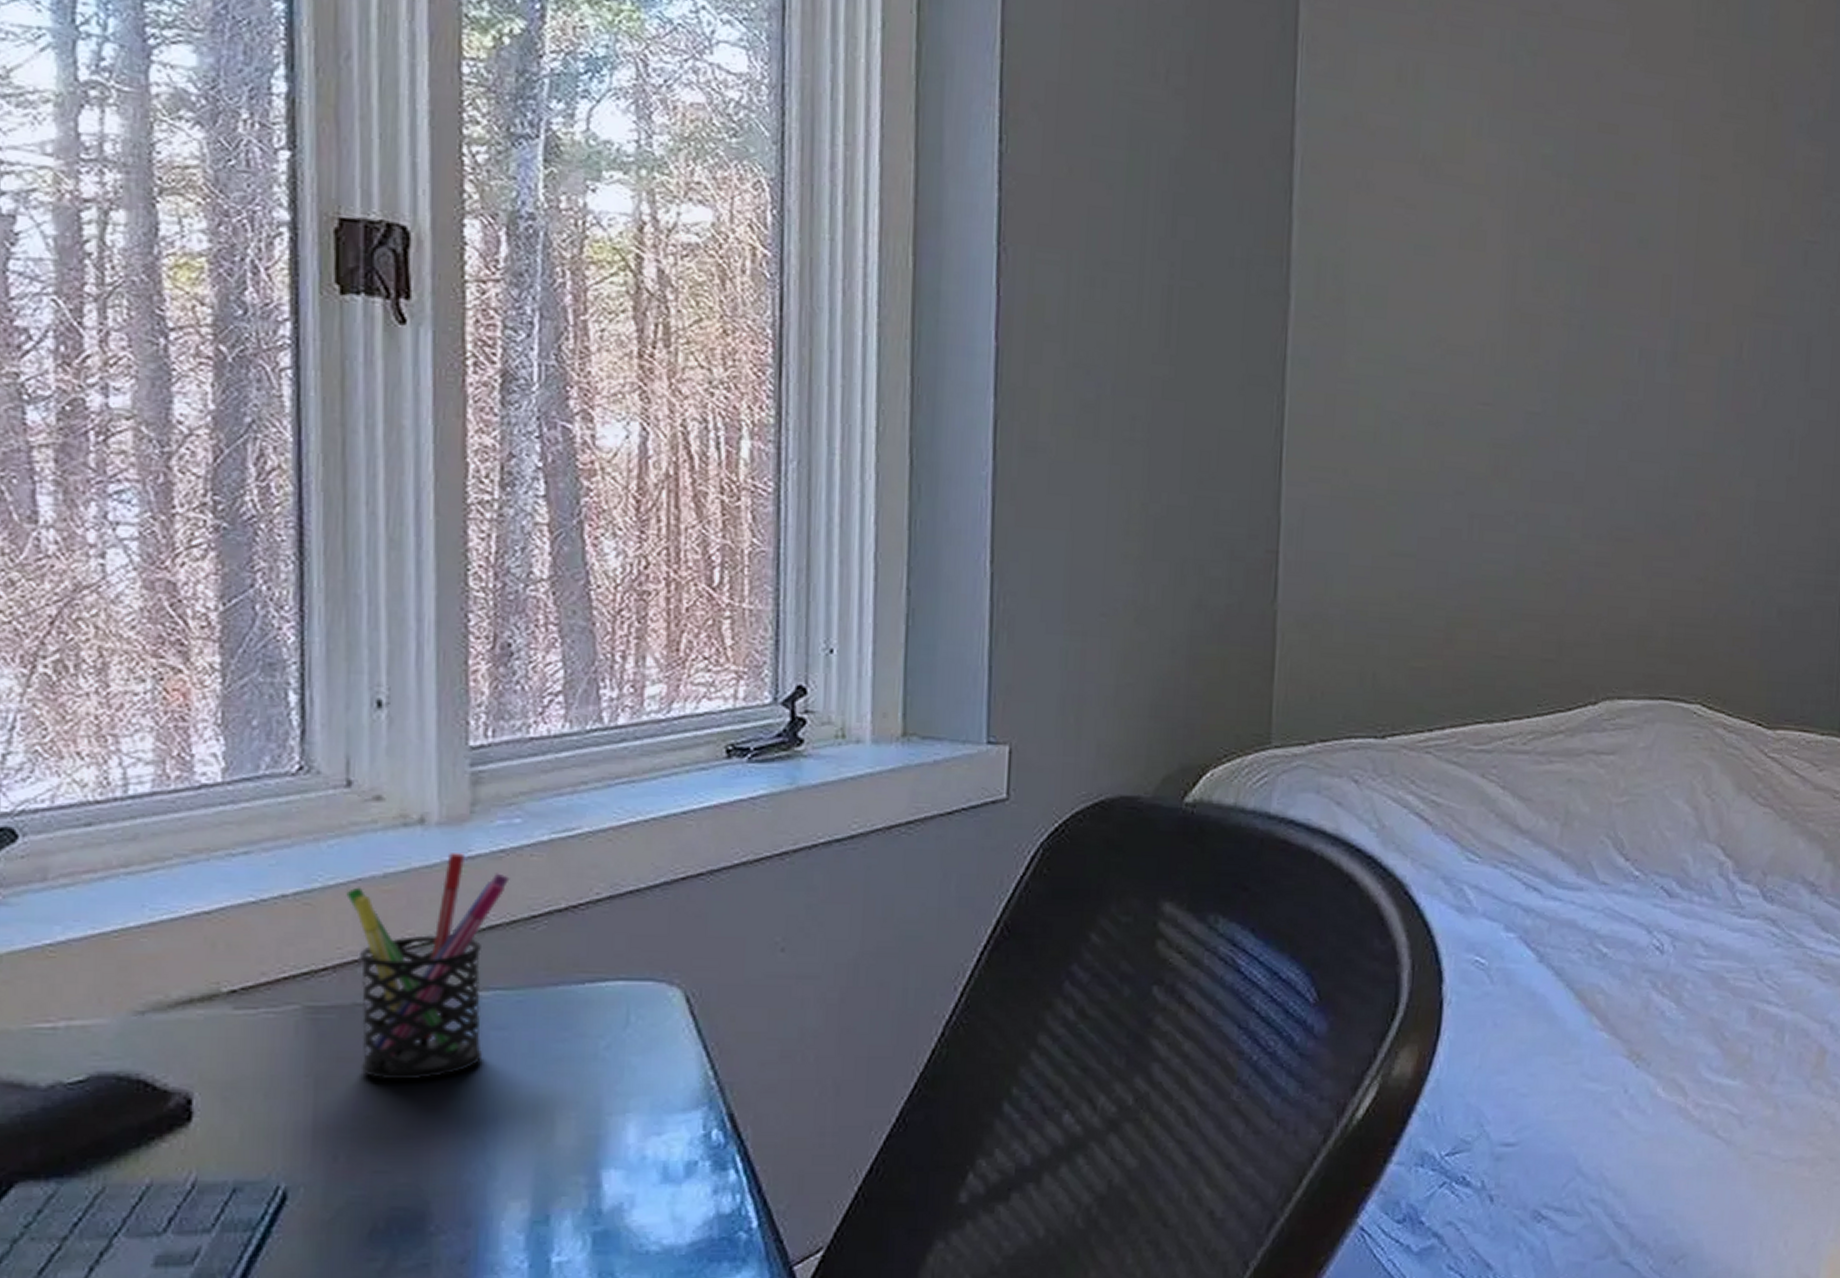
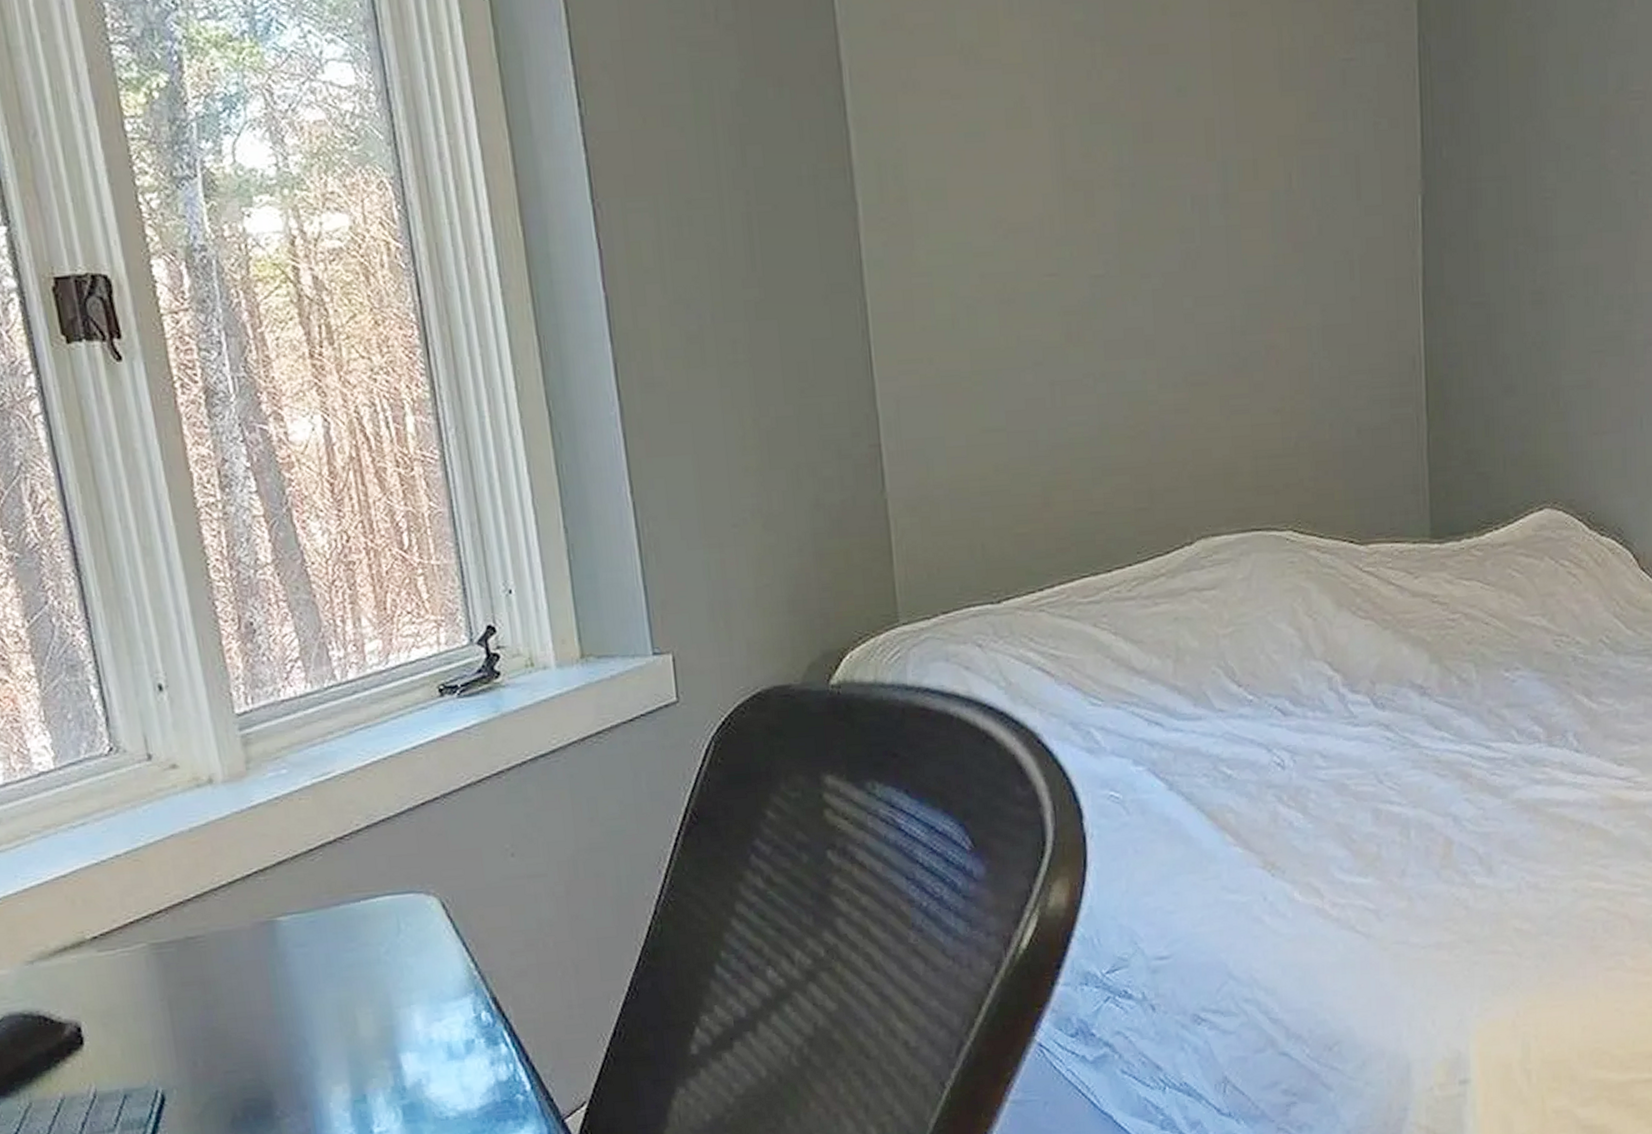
pen holder: present [346,853,510,1080] -> none [164,804,292,997]

